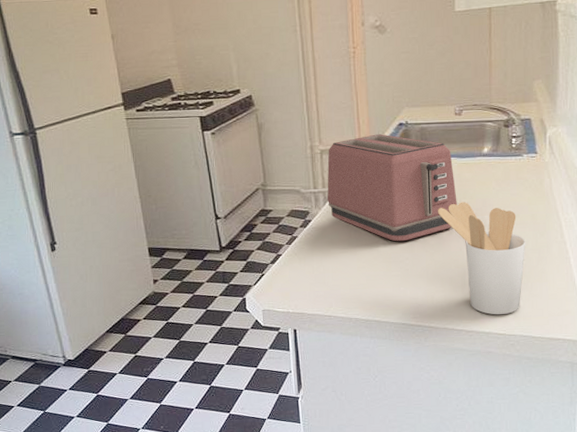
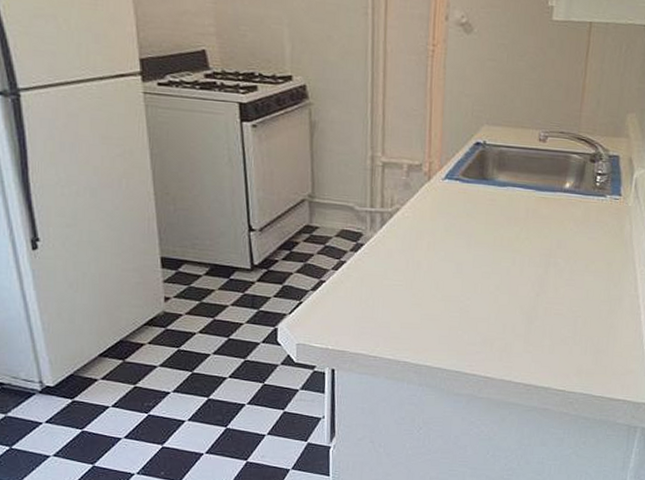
toaster: present [327,134,457,242] -> none [385,151,531,279]
utensil holder: present [438,201,526,315] -> none [508,240,598,370]

